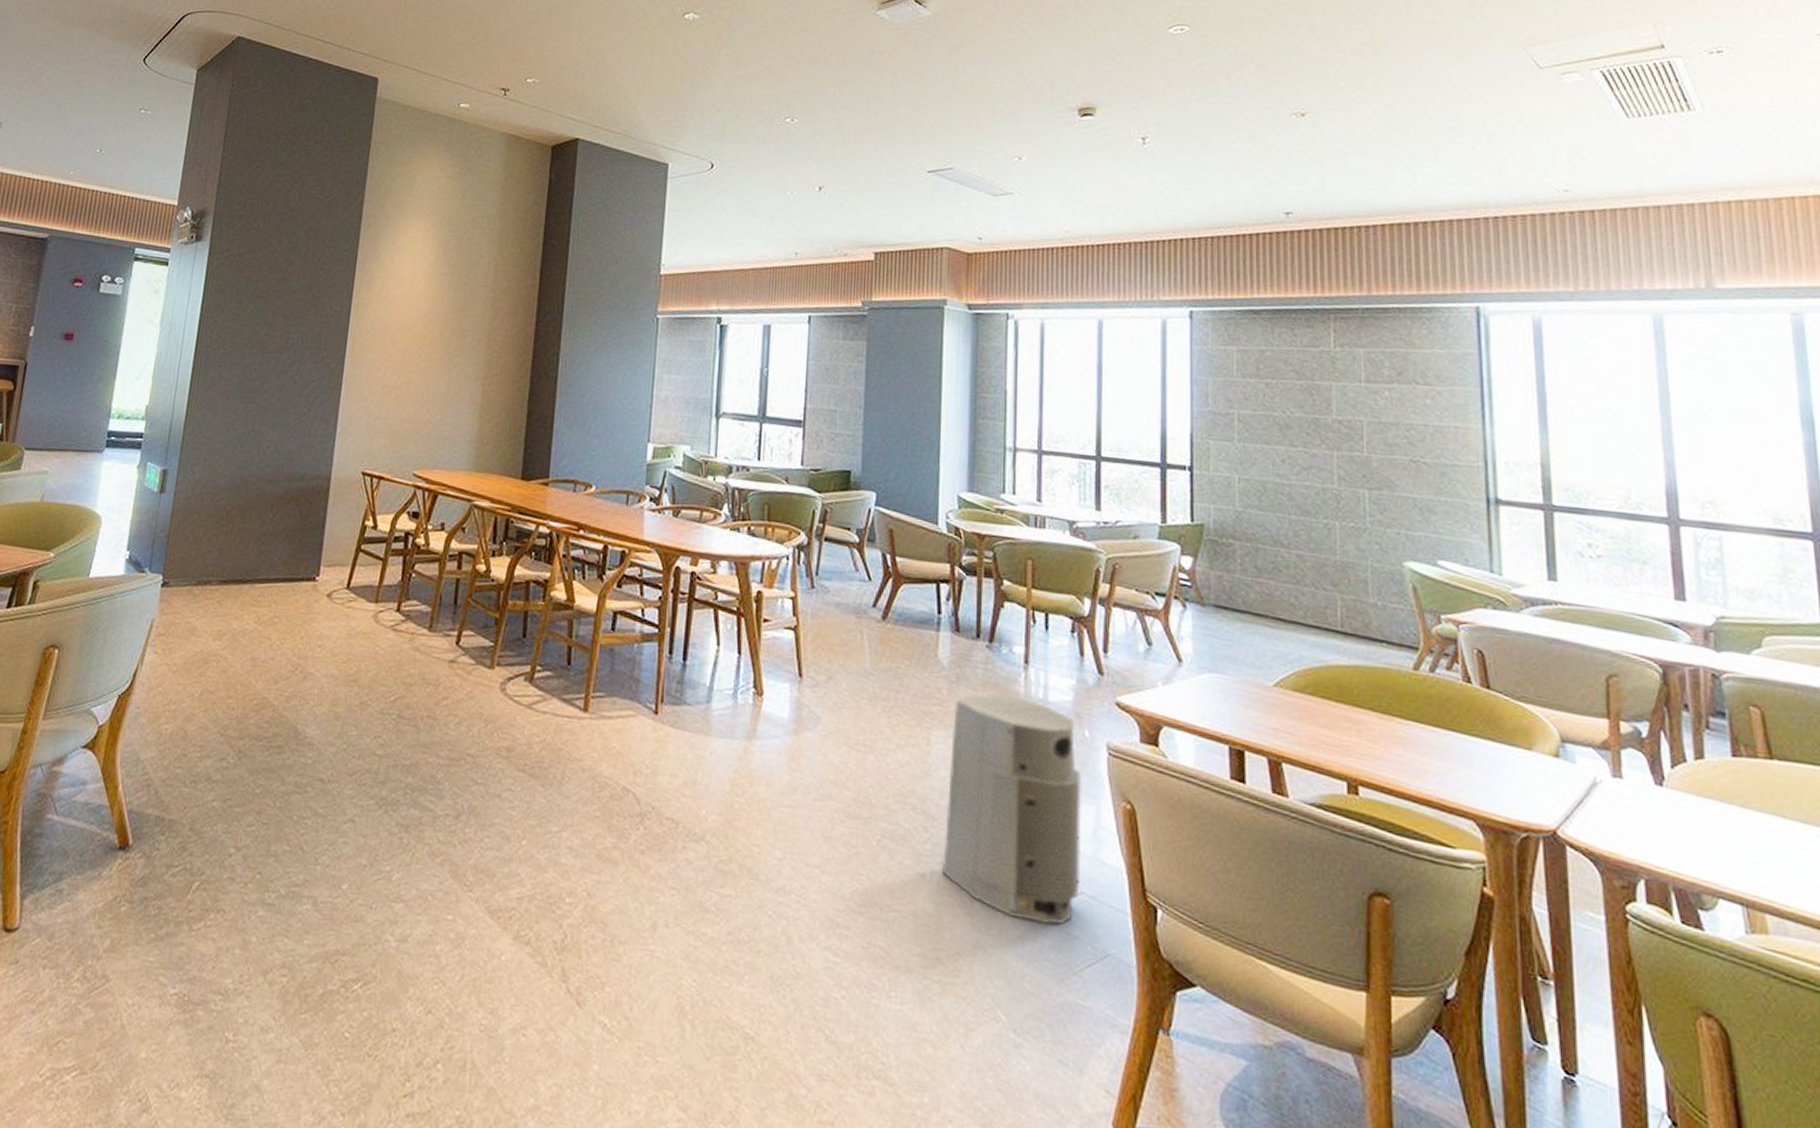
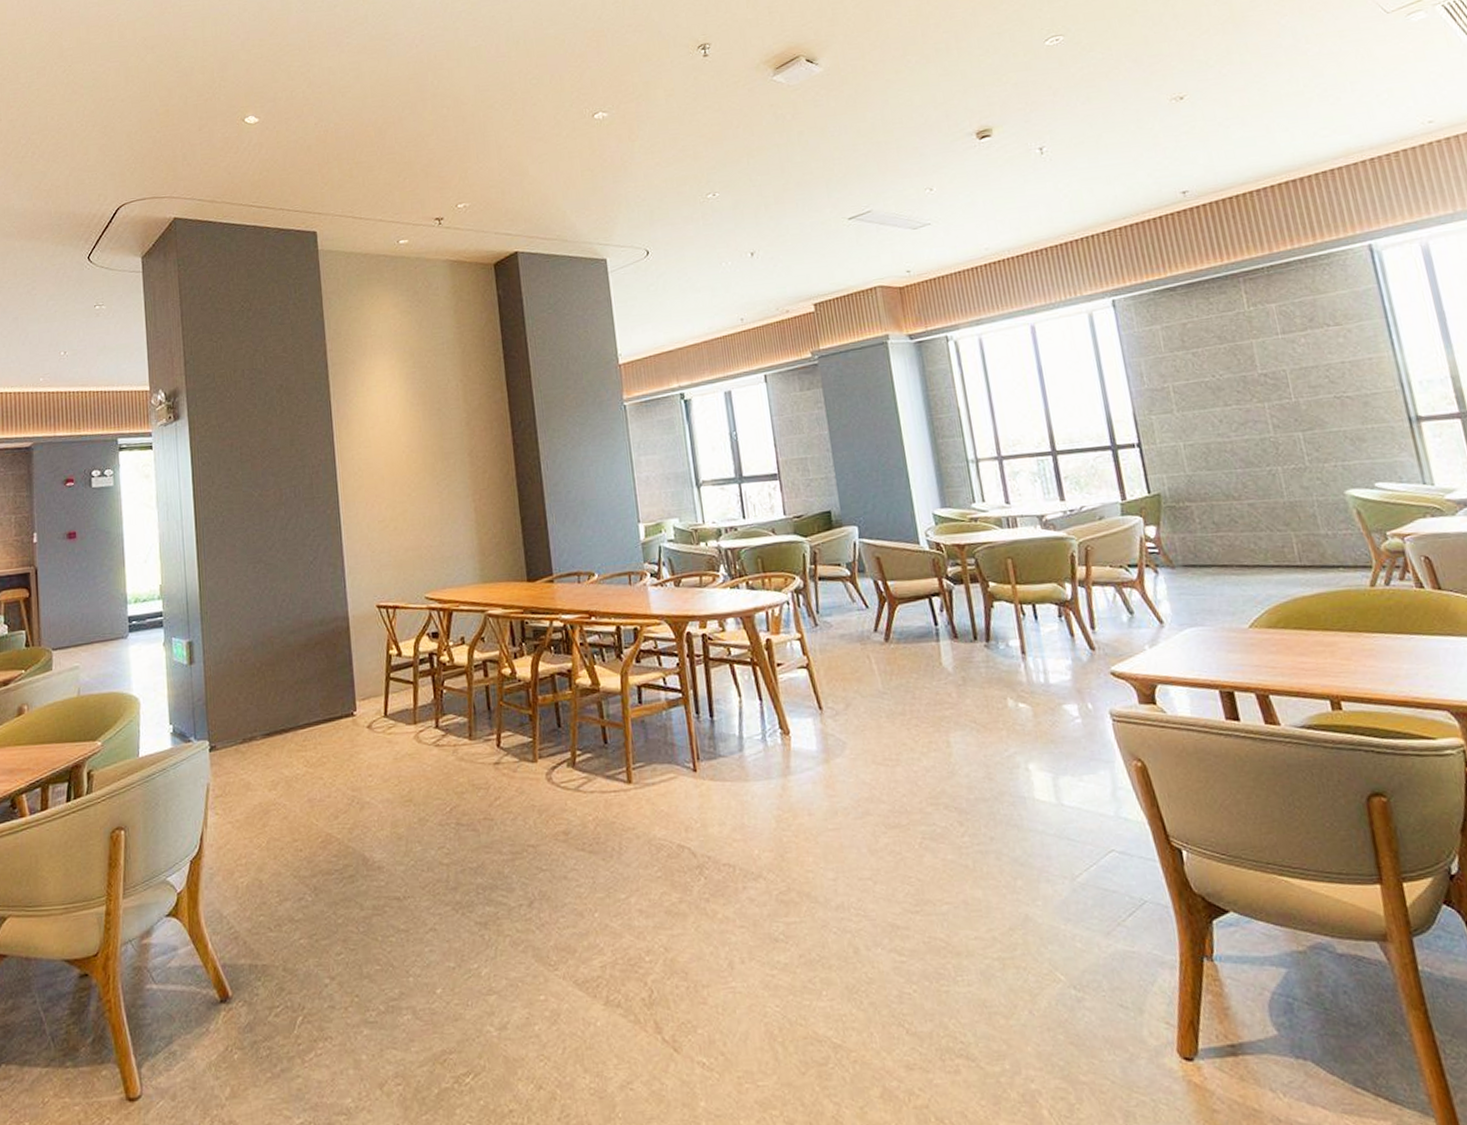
air purifier: present [941,693,1081,926] -> none [966,686,1109,887]

